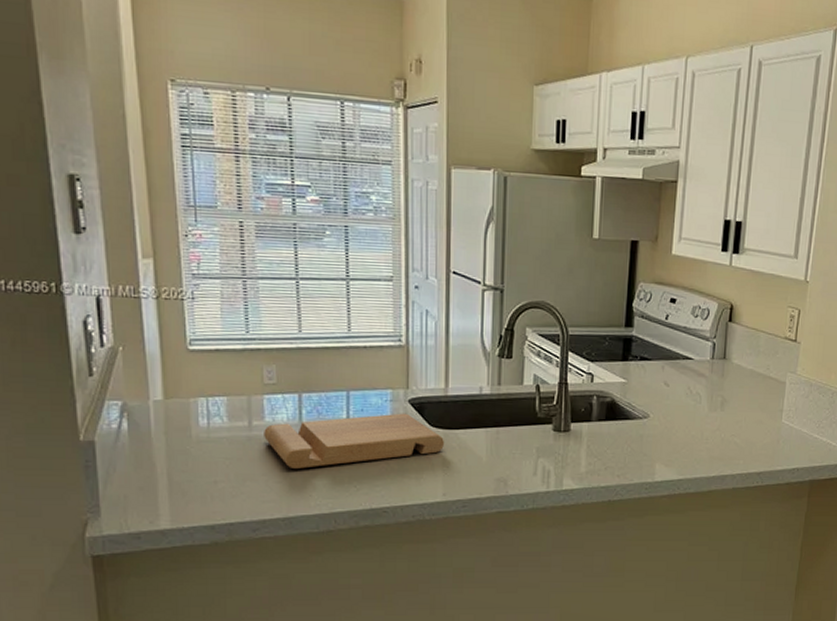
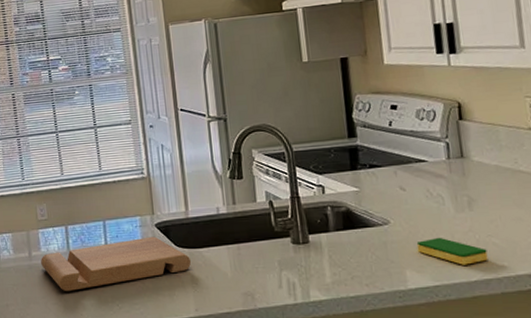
dish sponge: none [669,433,728,461] -> present [416,237,488,265]

